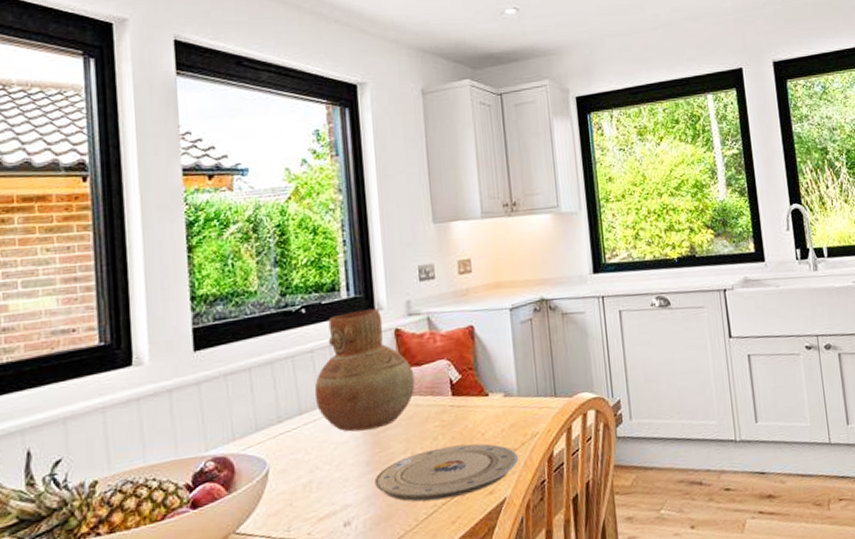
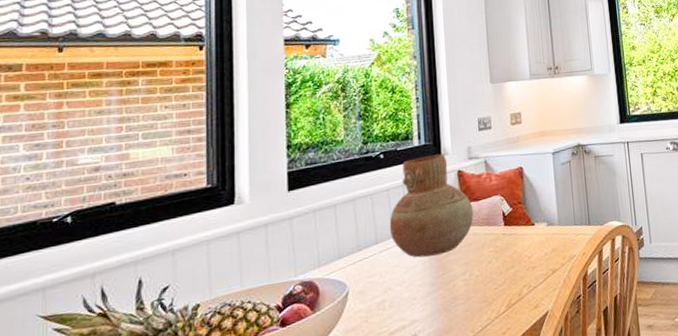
plate: present [374,443,519,502] -> none [438,265,559,316]

